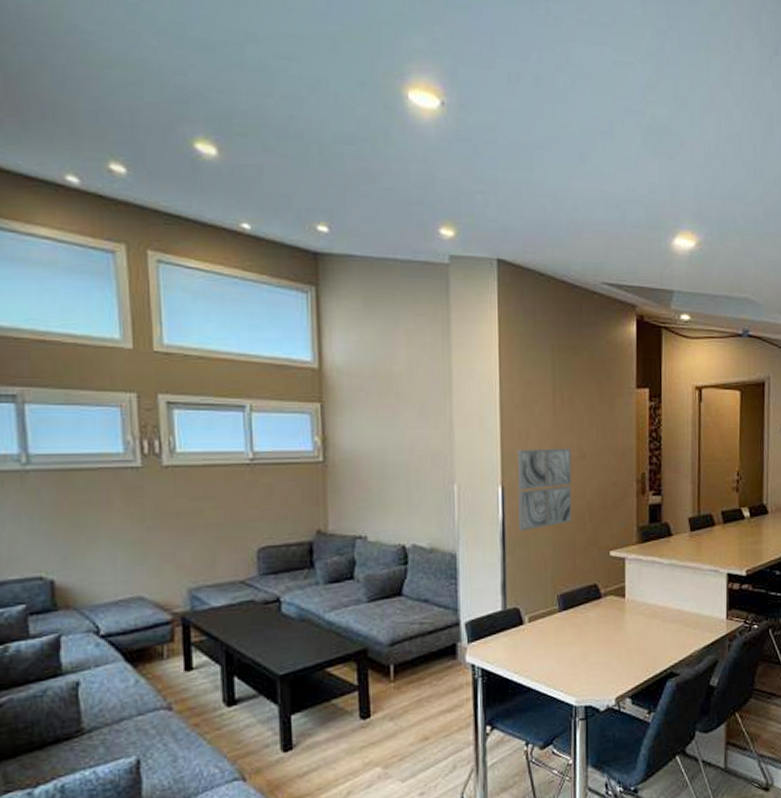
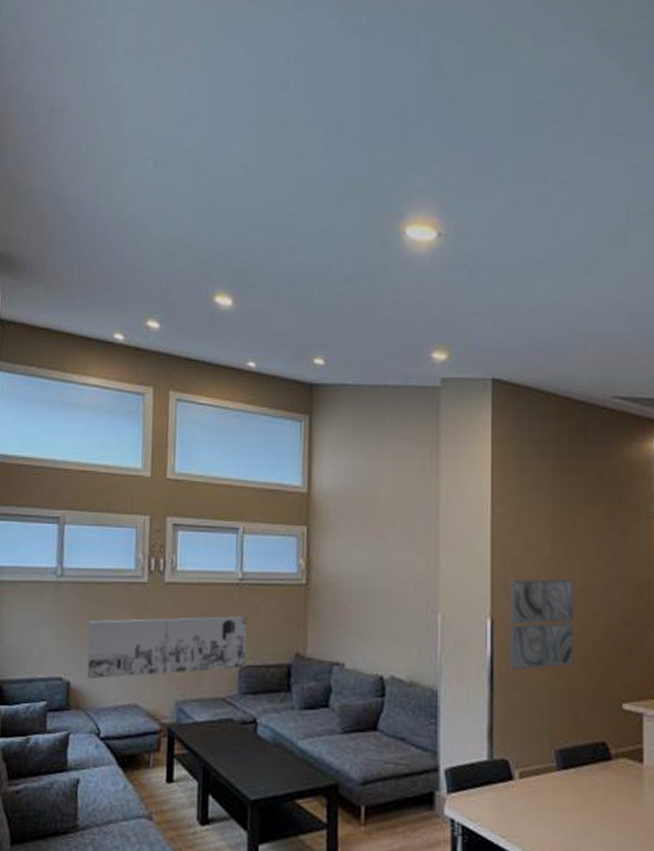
wall art: none [71,497,265,576] -> present [87,616,247,680]

